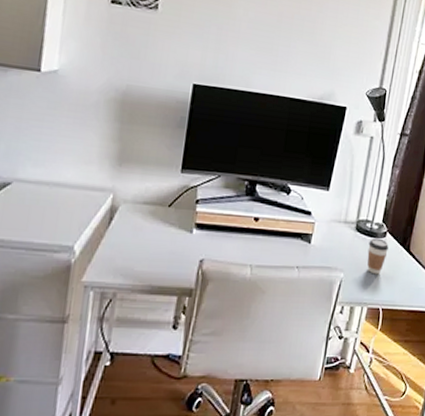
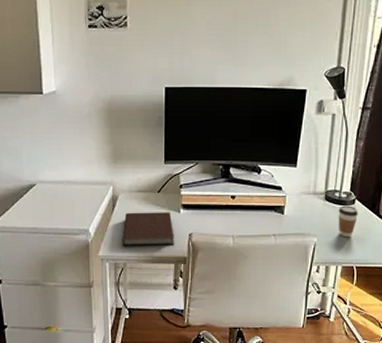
notebook: none [114,228,182,273] -> present [122,212,174,246]

